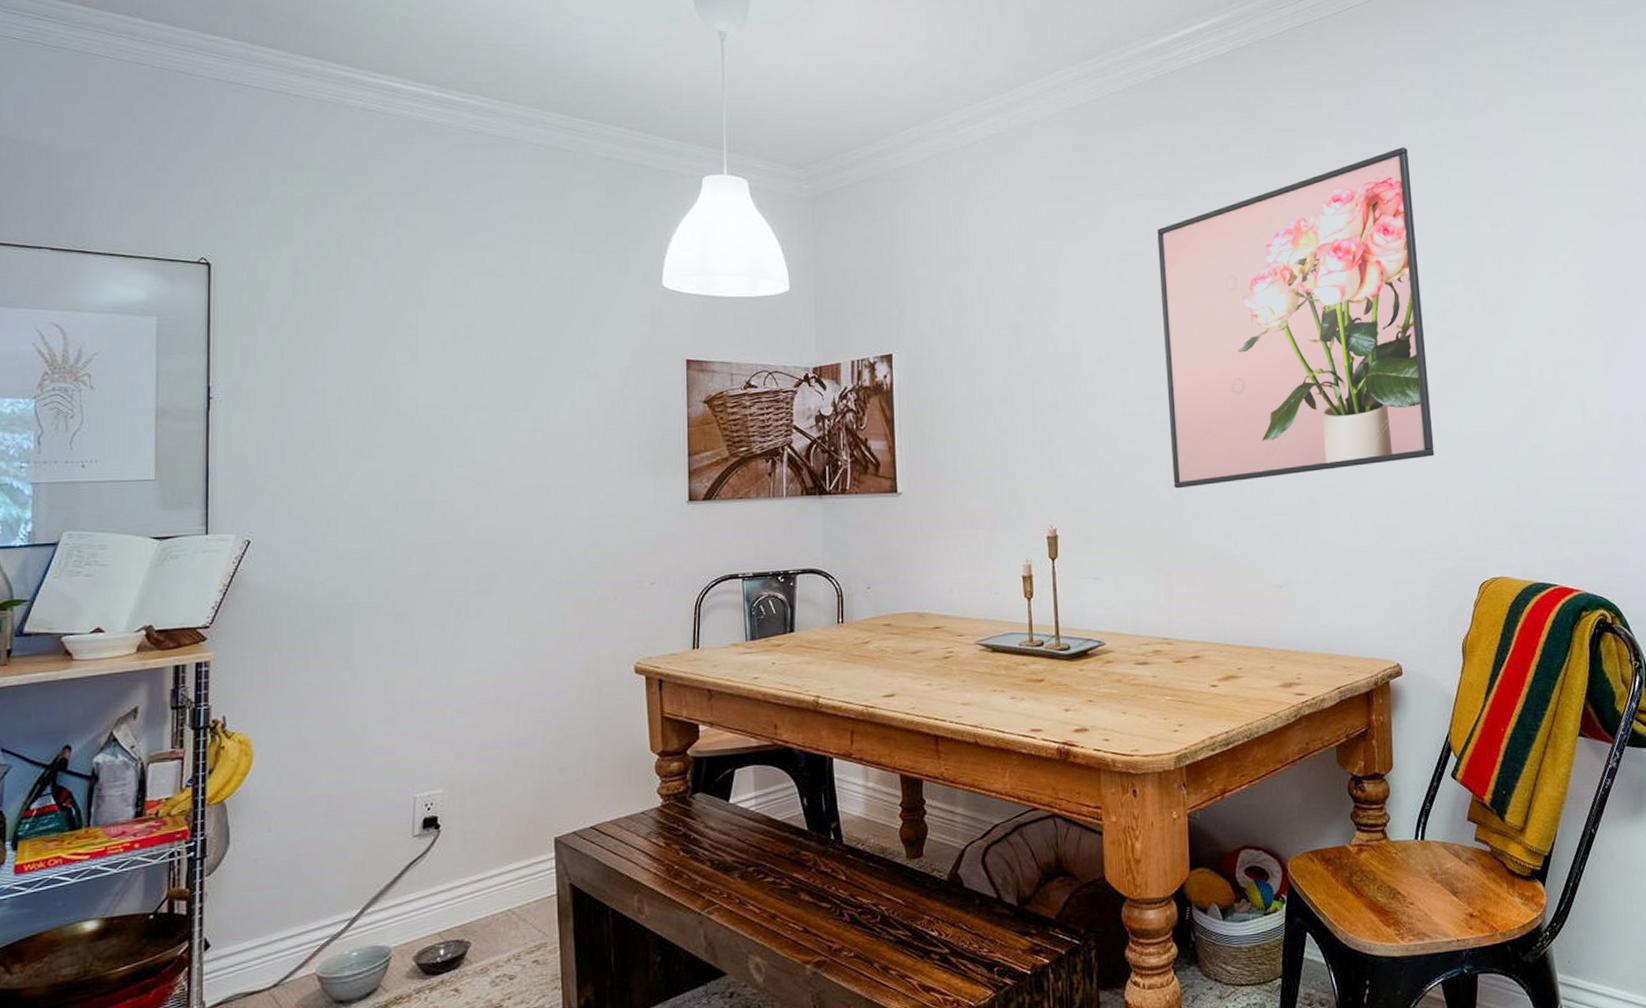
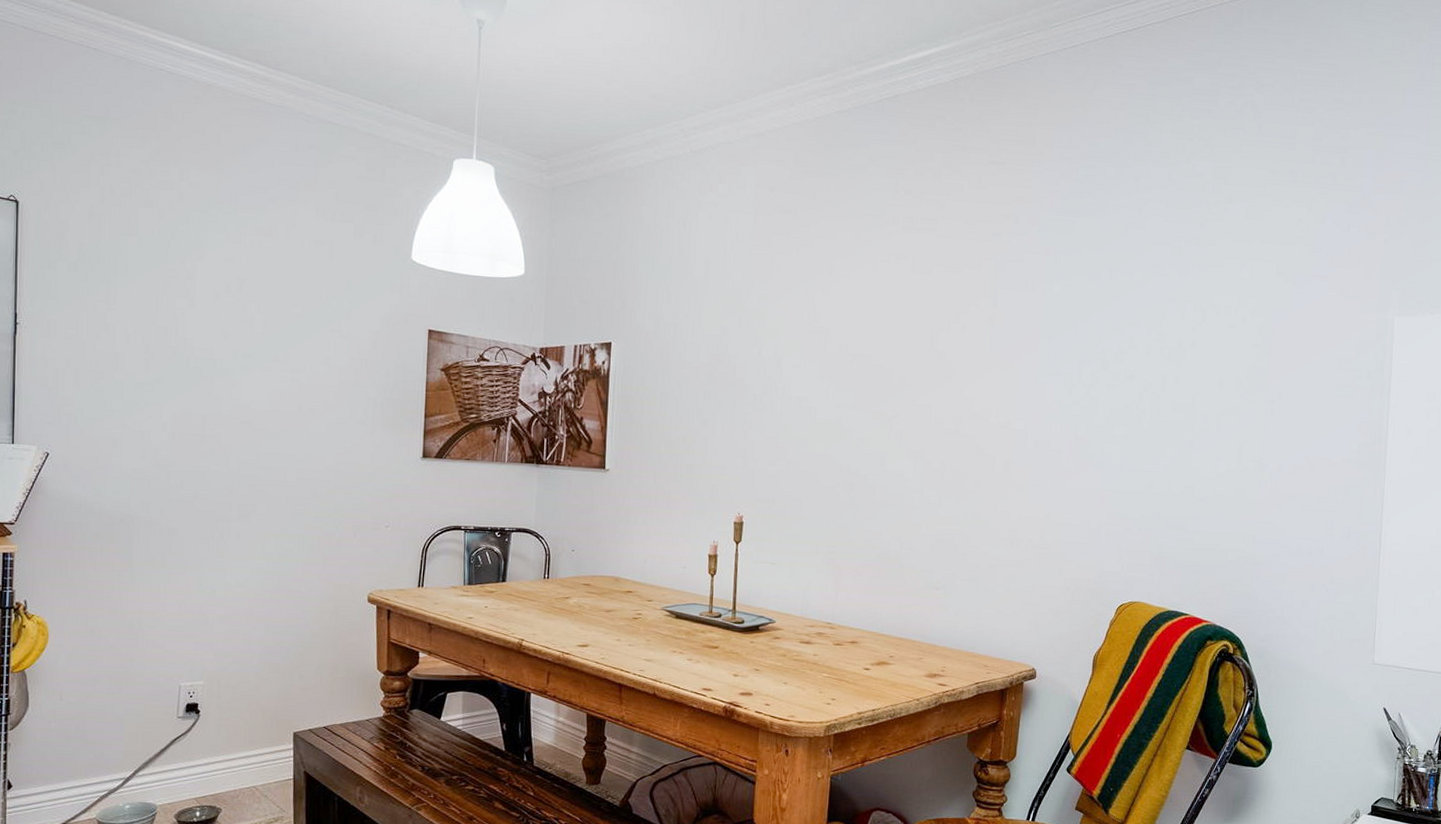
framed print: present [1157,147,1435,489] -> none [852,189,1111,492]

